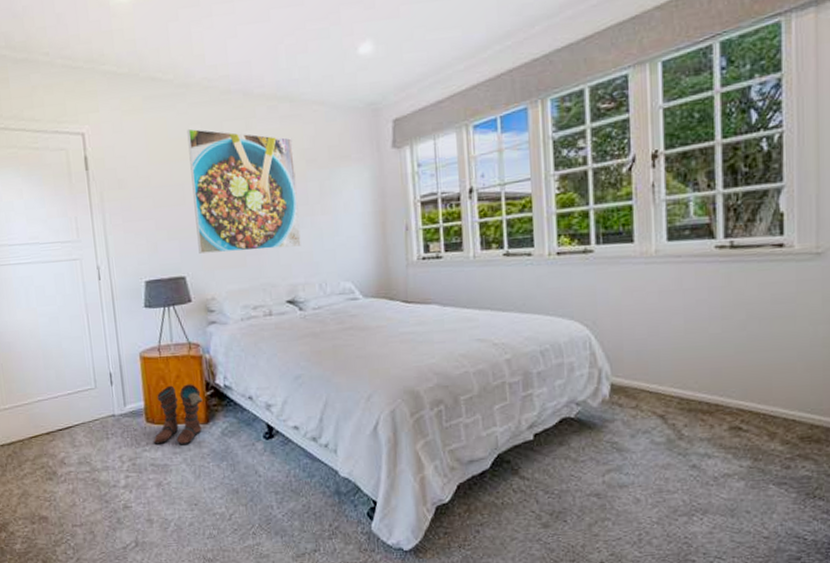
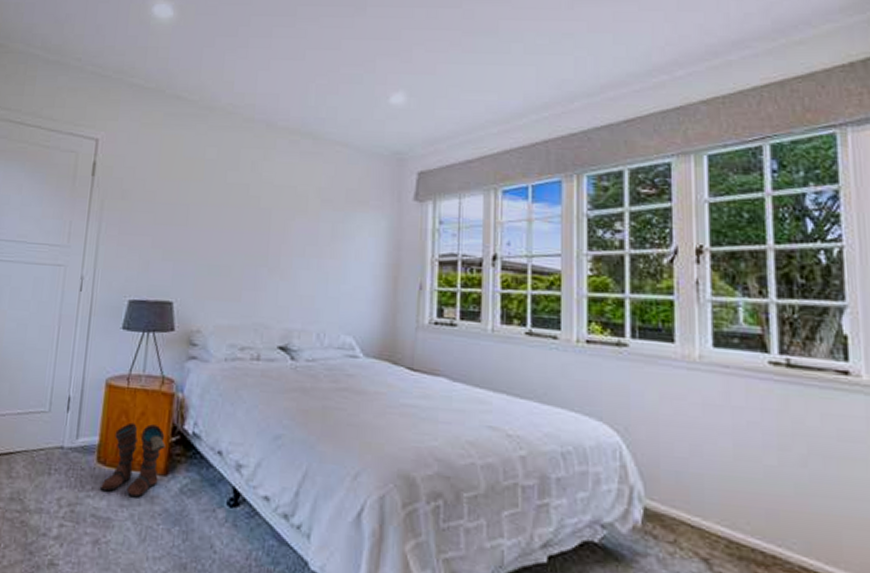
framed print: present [187,128,301,254] -> none [192,150,310,288]

